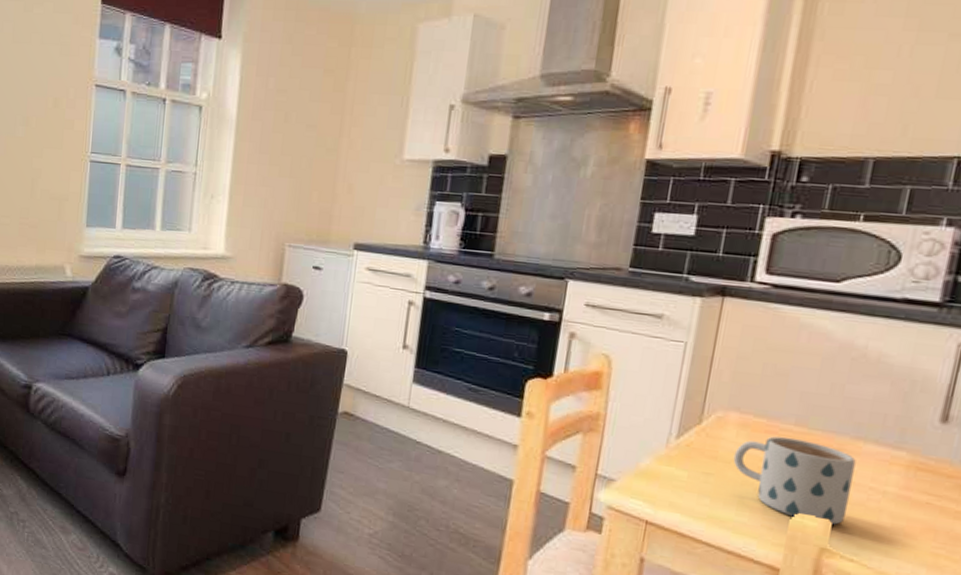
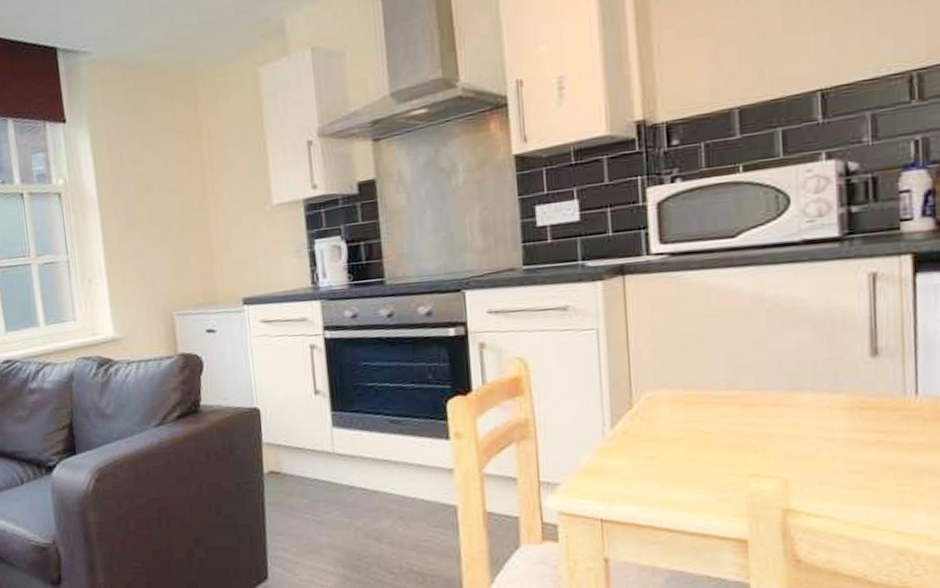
mug: present [733,436,856,525] -> none [672,403,801,484]

